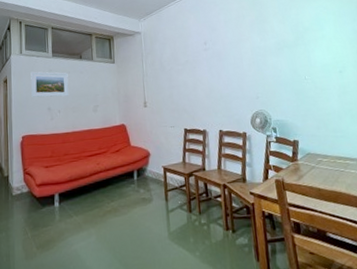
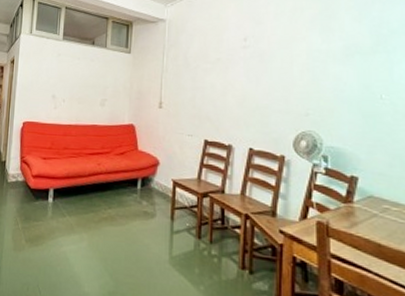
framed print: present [31,71,69,98] -> none [37,54,77,85]

